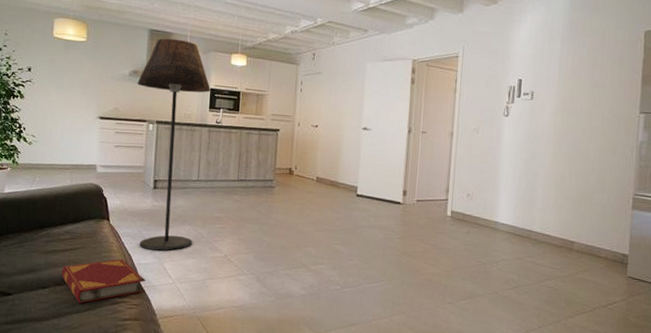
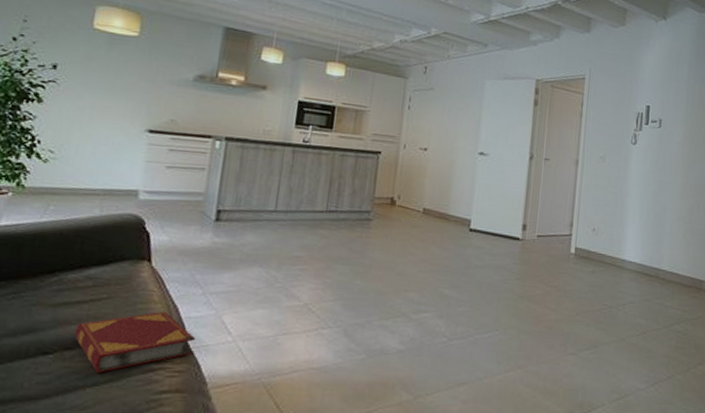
floor lamp: present [137,38,211,251] -> none [190,38,300,300]

